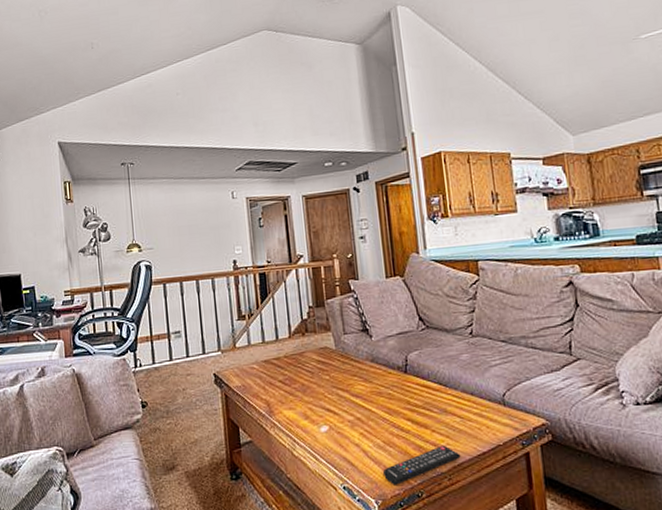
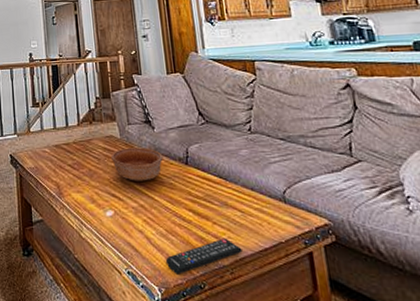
bowl: none [326,357,381,394] -> present [111,147,163,181]

